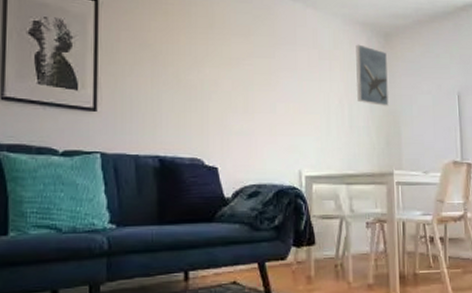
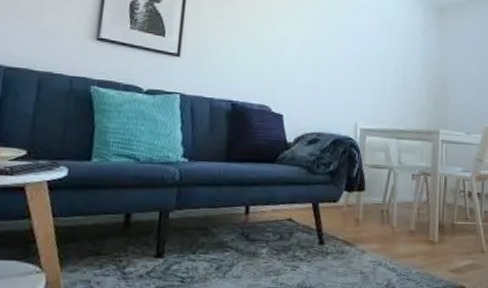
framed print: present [356,44,389,106] -> none [411,15,440,72]

